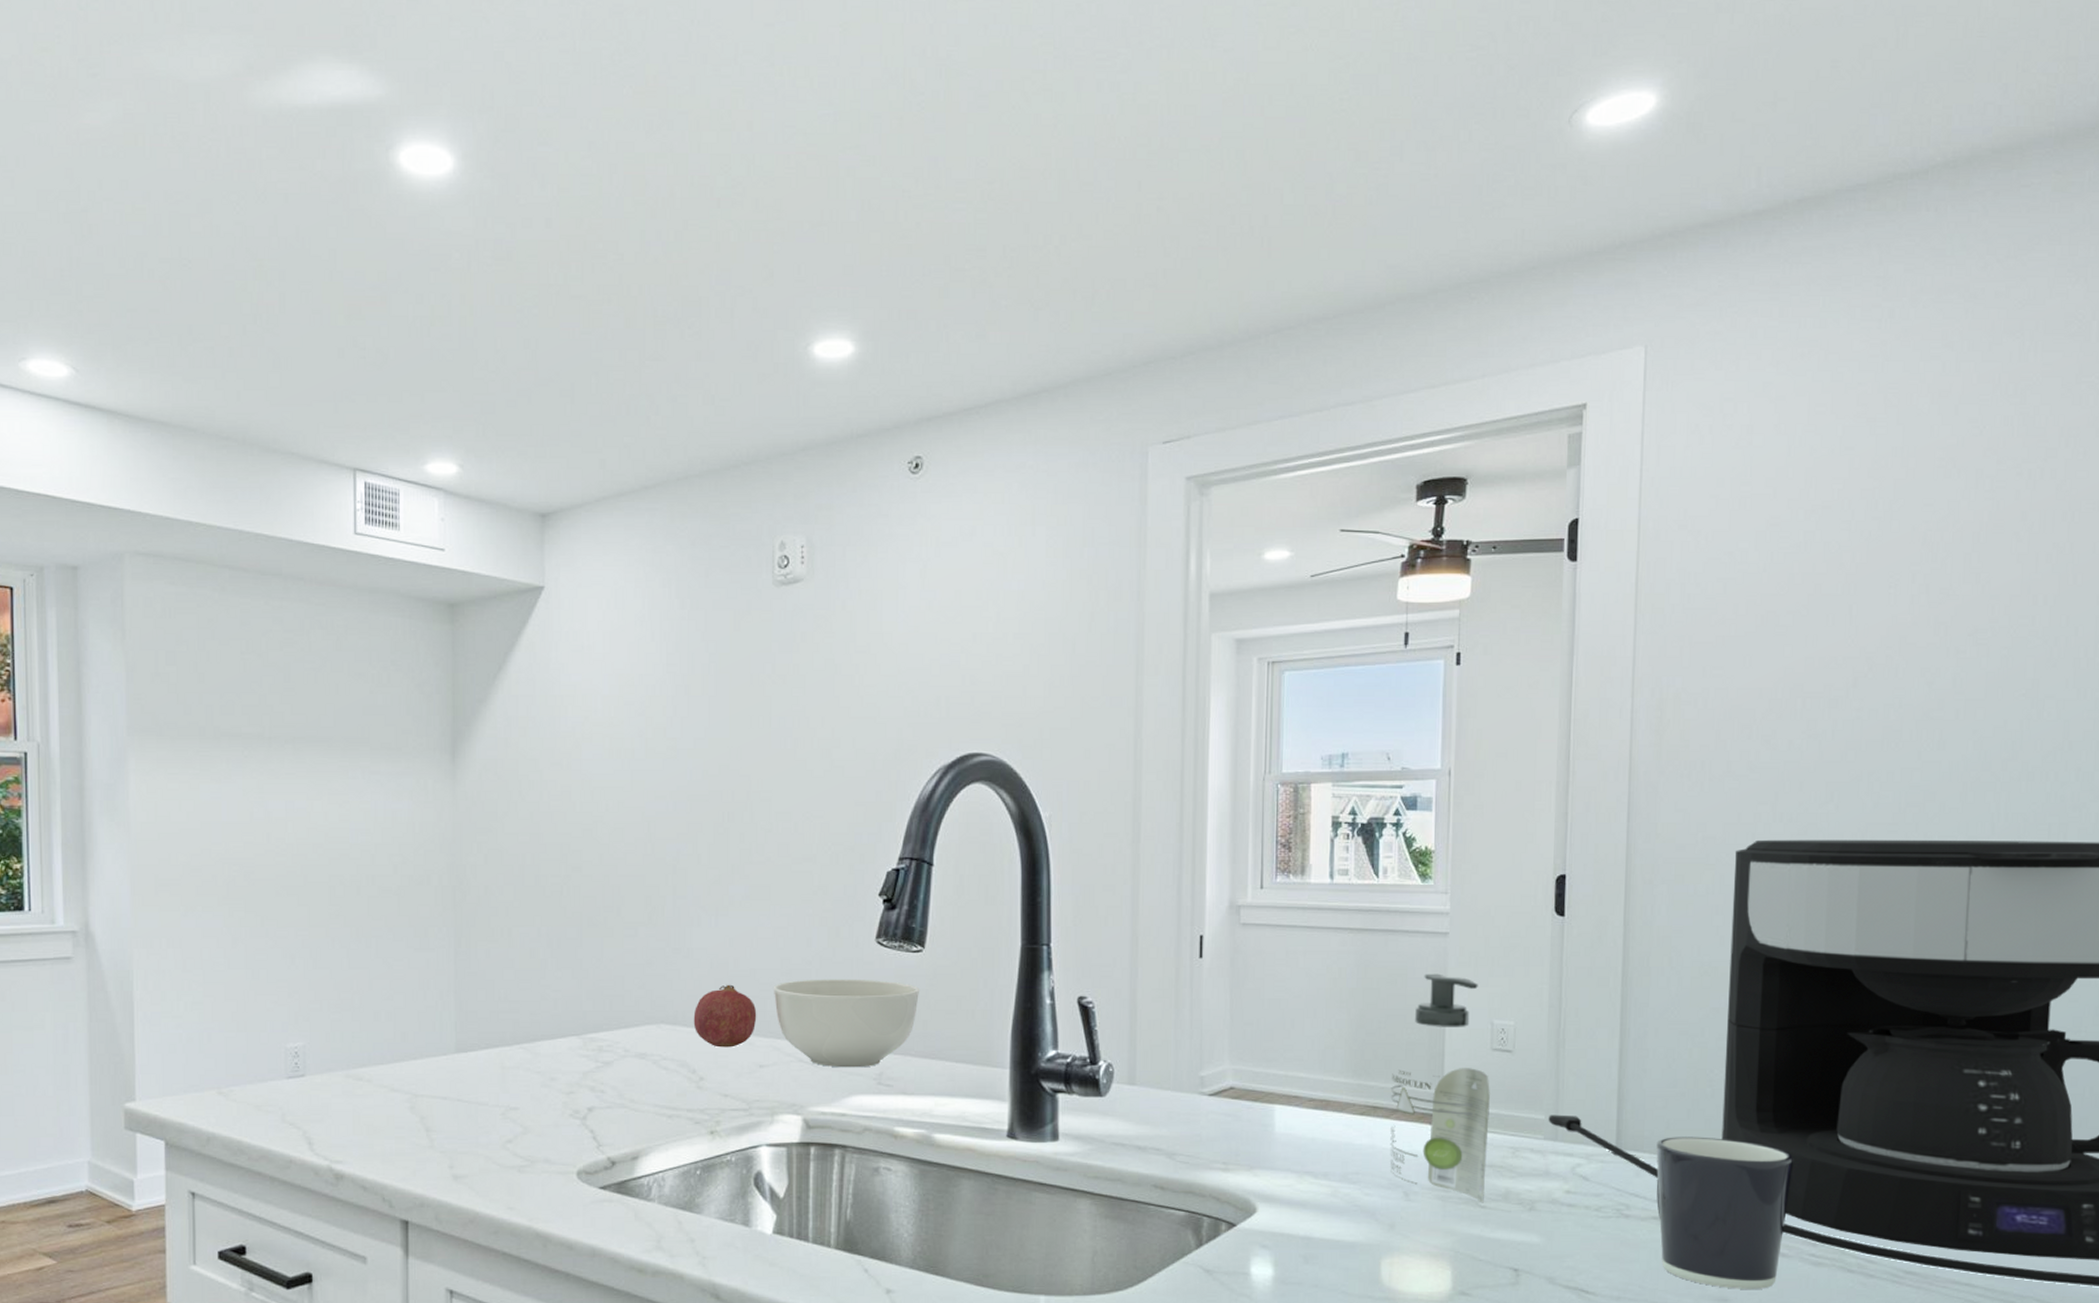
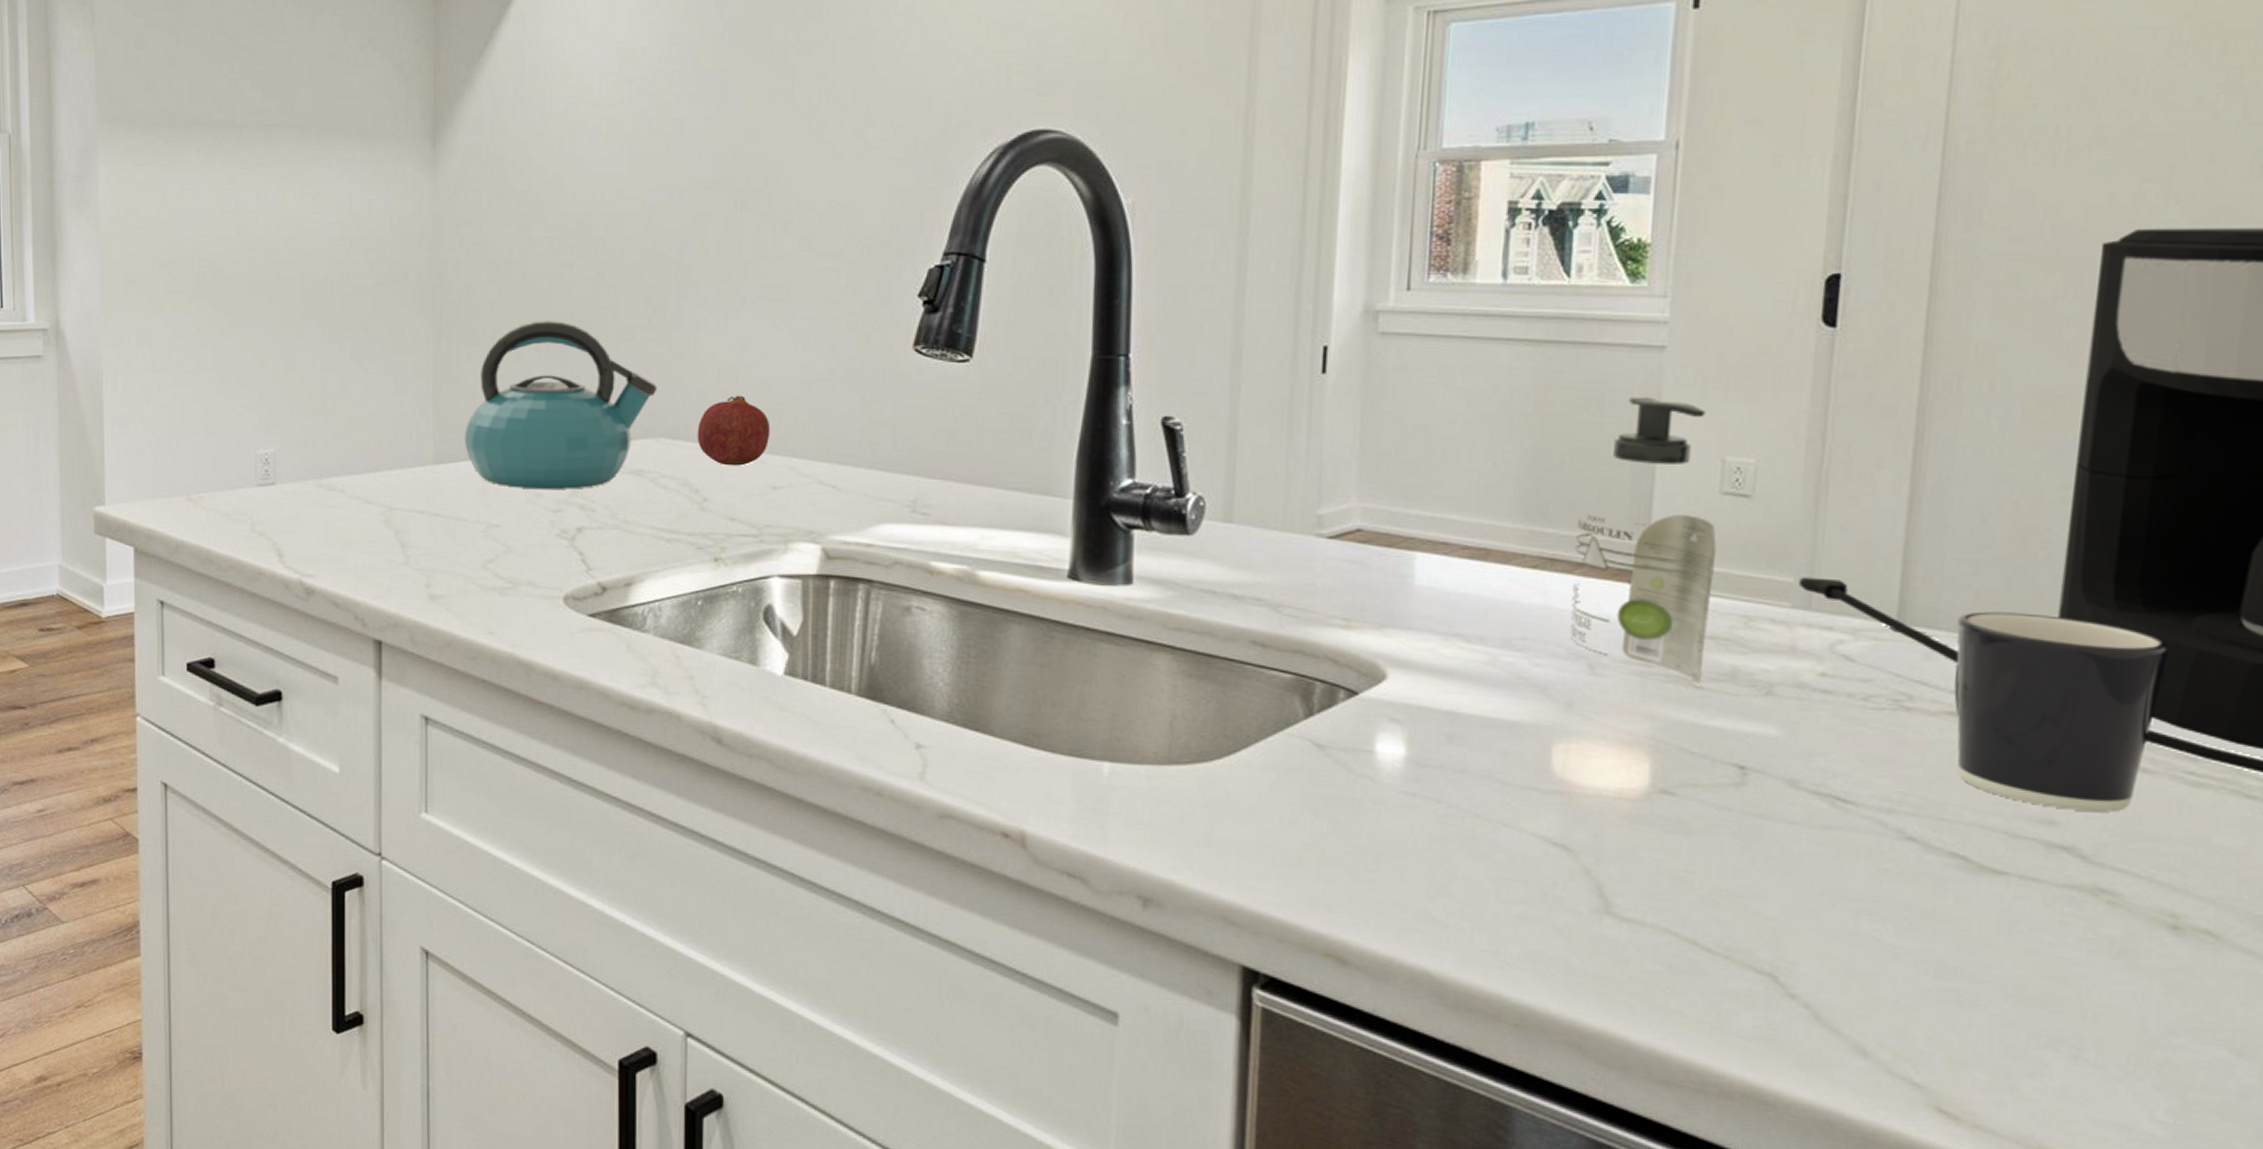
kettle: none [484,919,658,1073] -> present [465,321,658,489]
bowl: present [773,979,919,1068] -> none [789,391,964,493]

